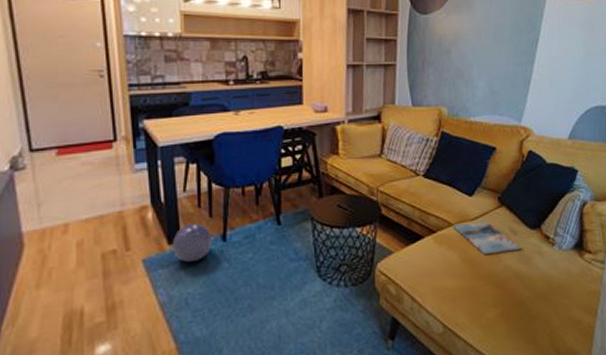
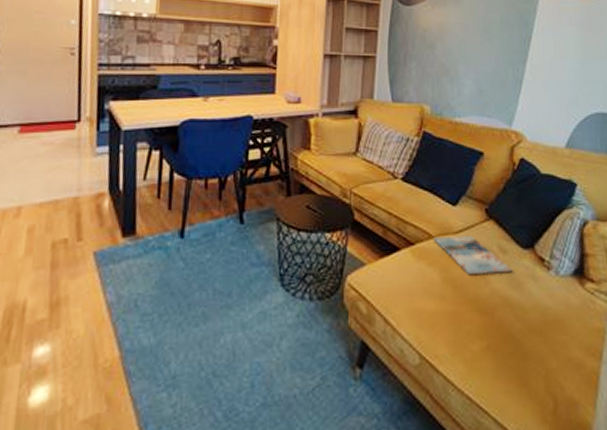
ball: present [172,223,212,262] -> none [126,215,170,258]

